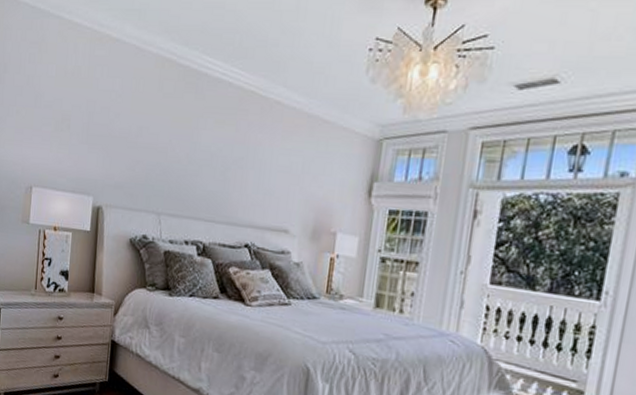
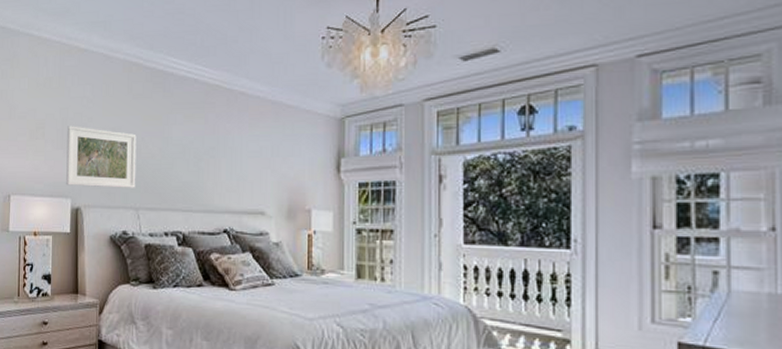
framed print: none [89,120,164,192] -> present [66,126,137,188]

